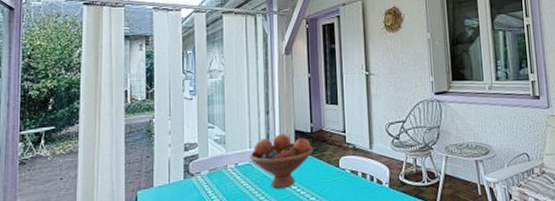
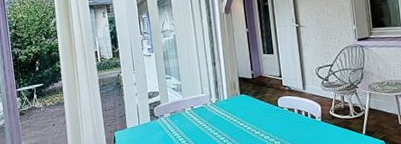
fruit bowl: present [249,134,314,189] -> none [202,80,256,126]

